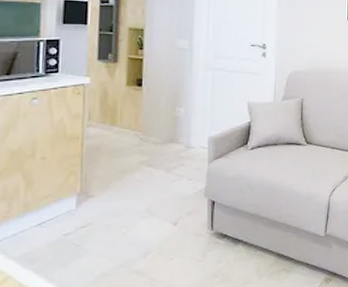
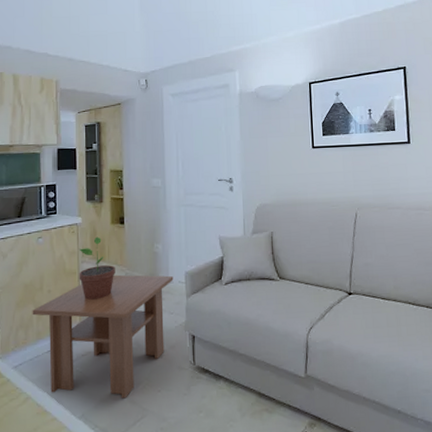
coffee table: none [19,140,196,270] -> present [32,274,174,399]
potted plant: none [82,99,128,167] -> present [79,236,115,300]

